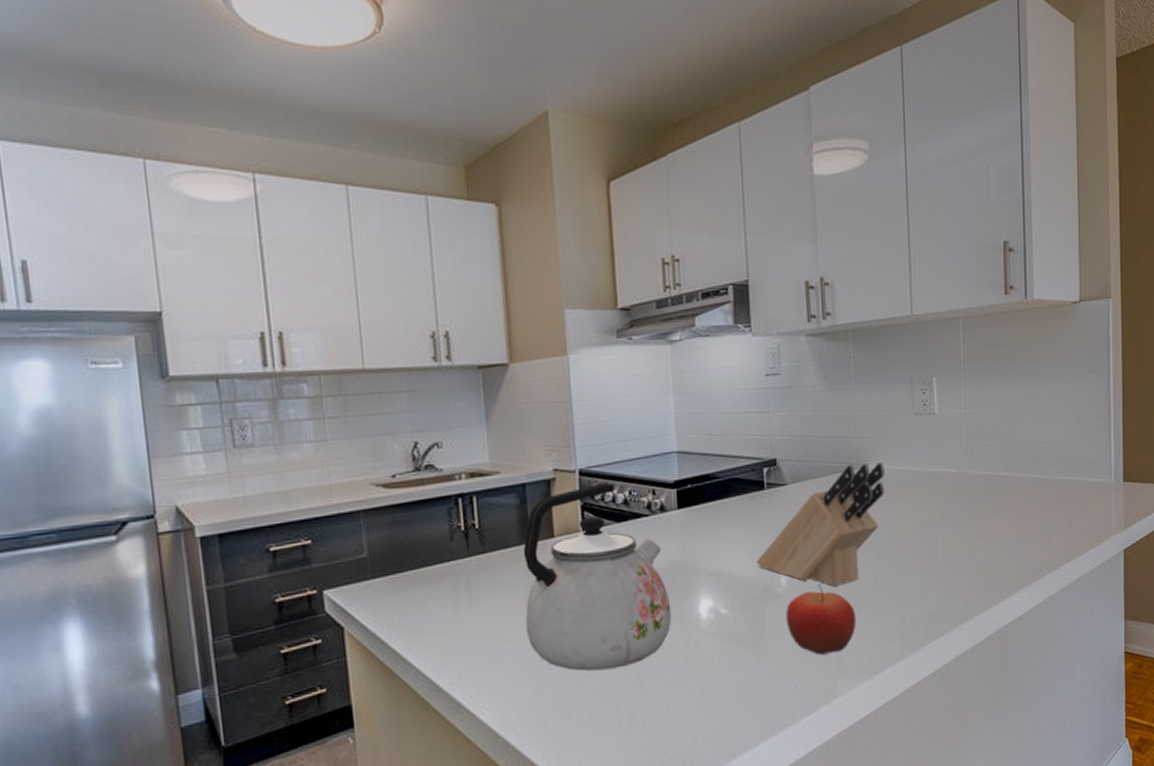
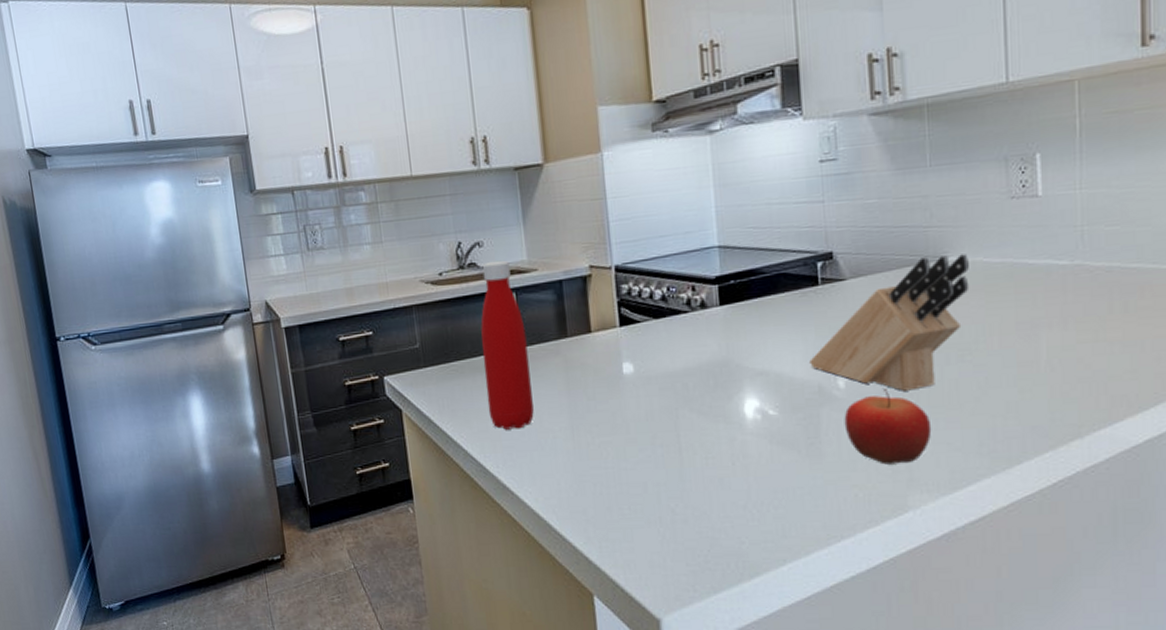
bottle: none [437,462,493,643] -> present [480,260,534,430]
kettle: present [523,482,672,671] -> none [561,278,715,465]

